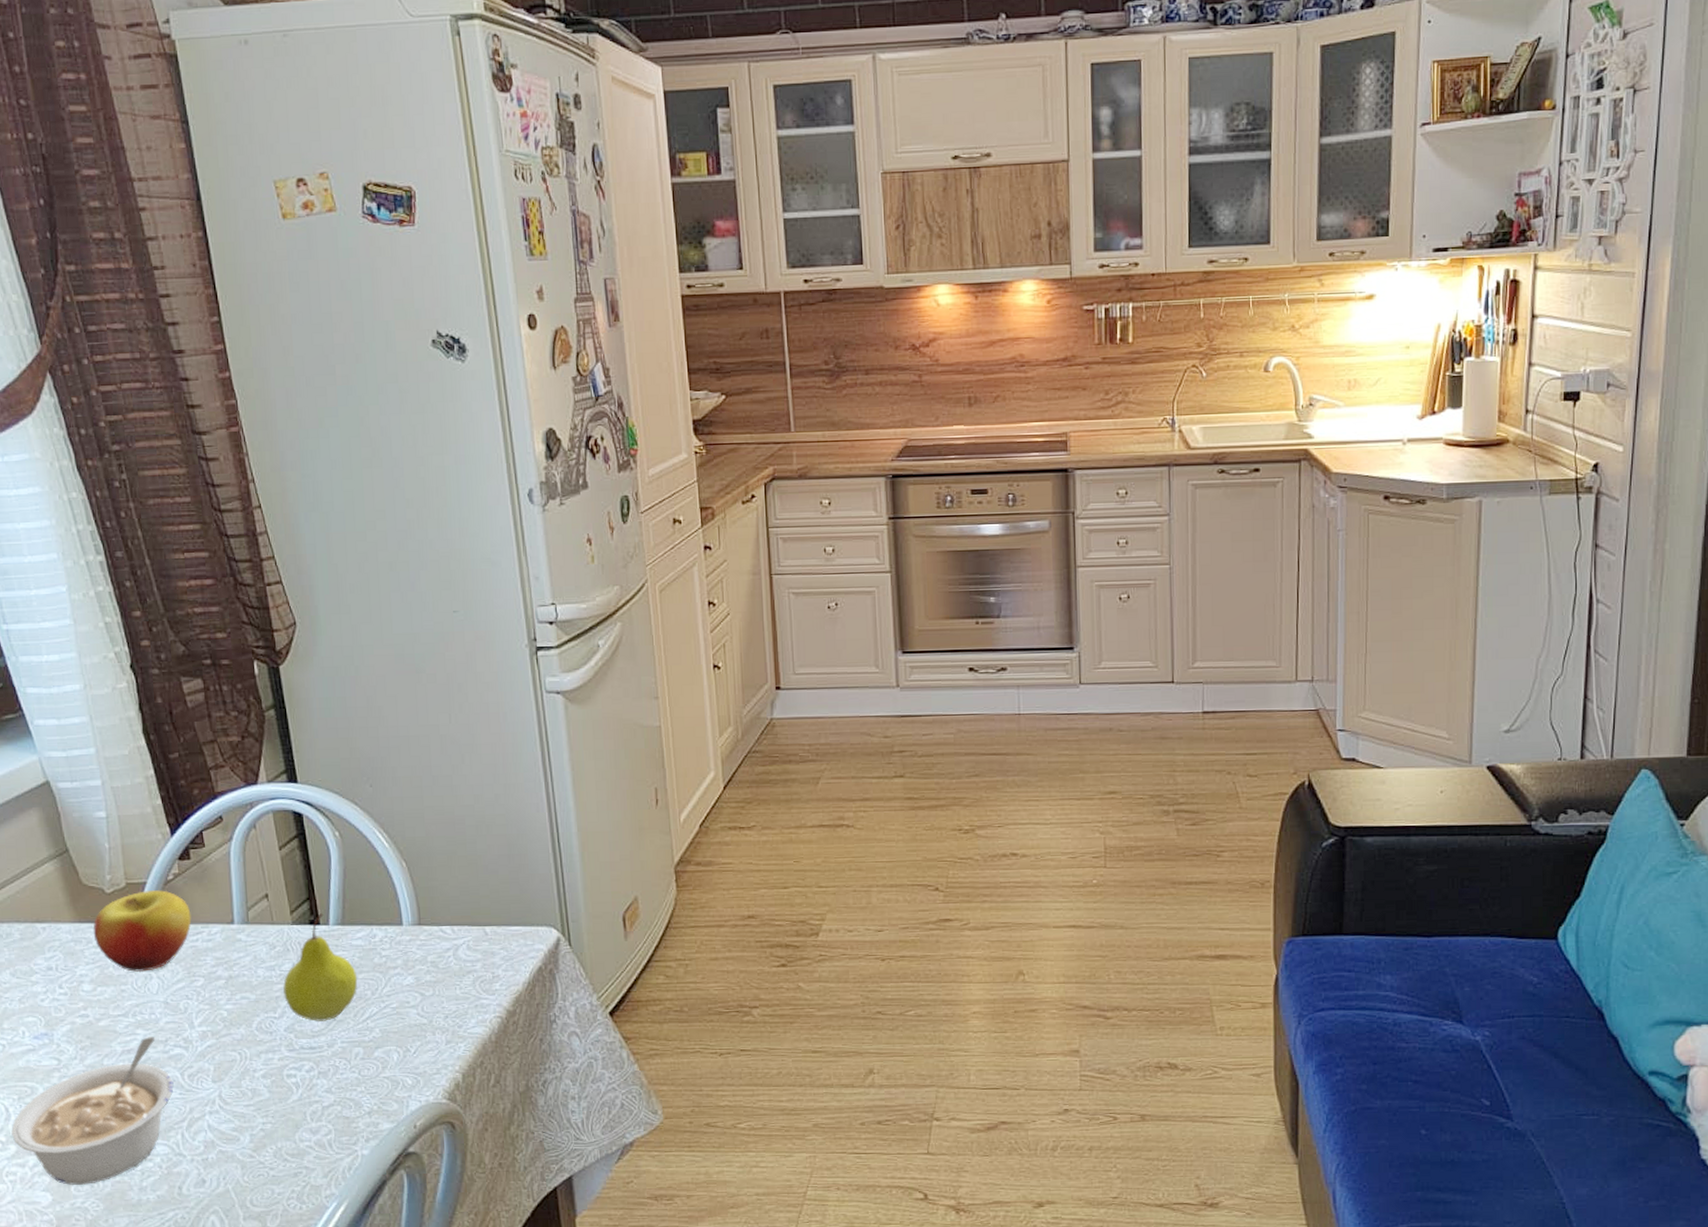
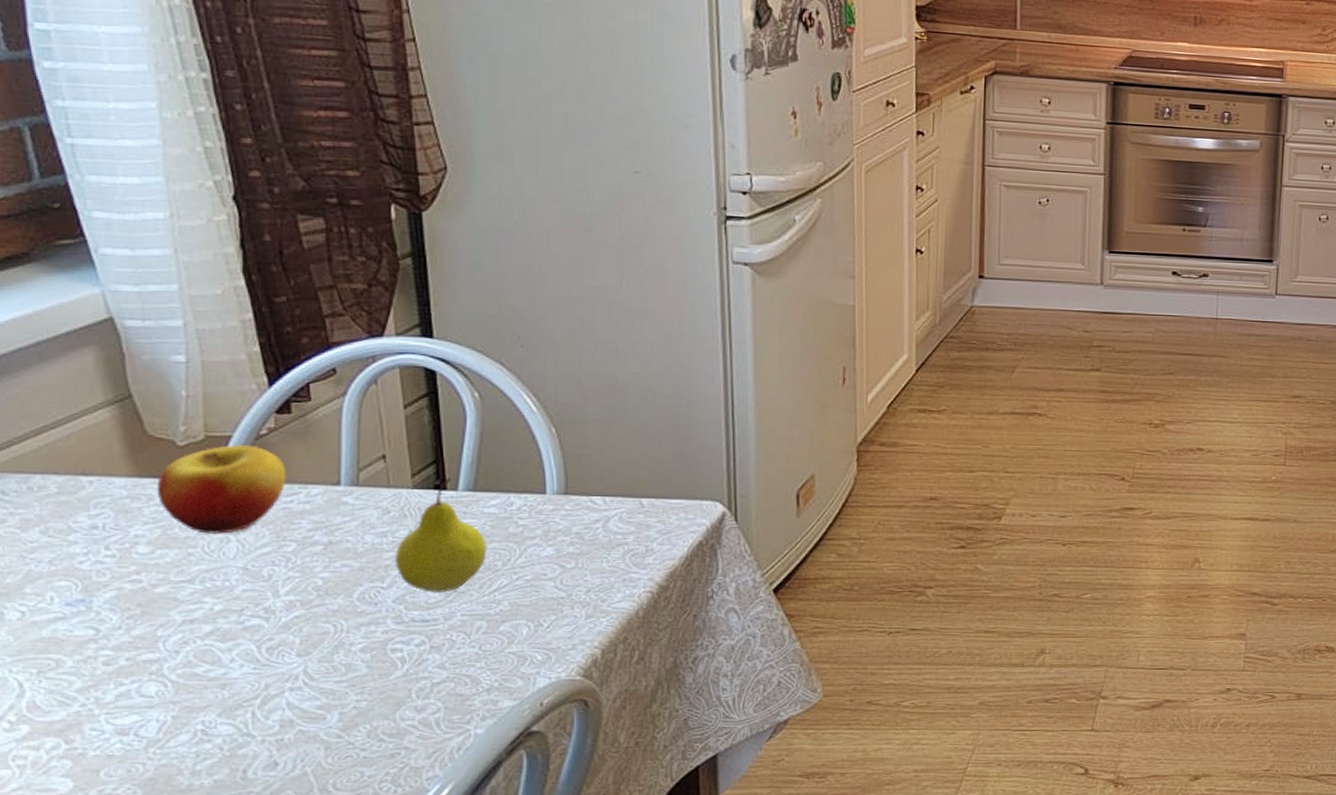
legume: present [11,1037,174,1185] -> none [25,606,247,770]

